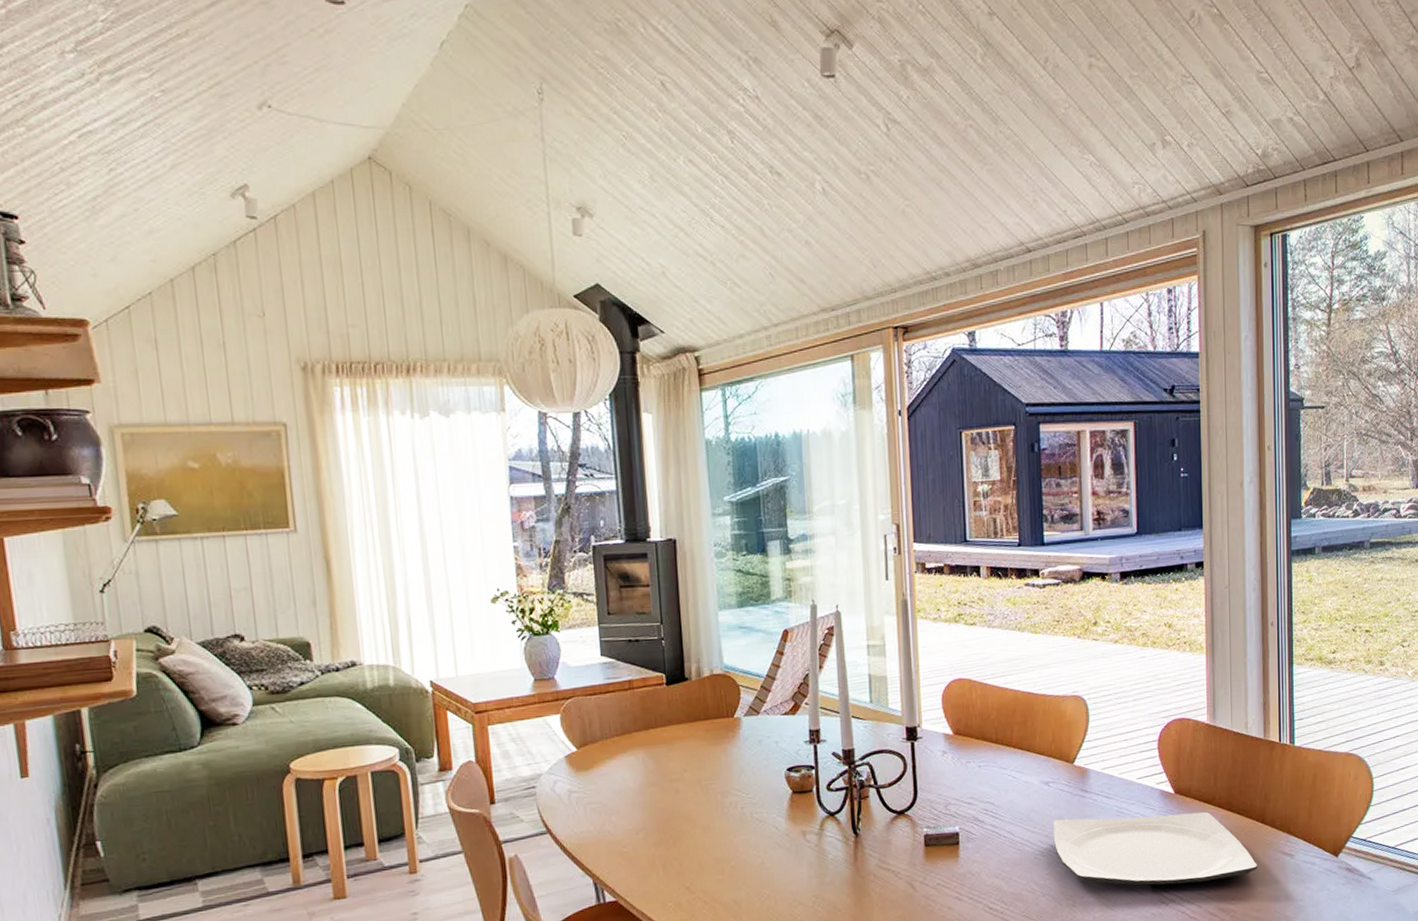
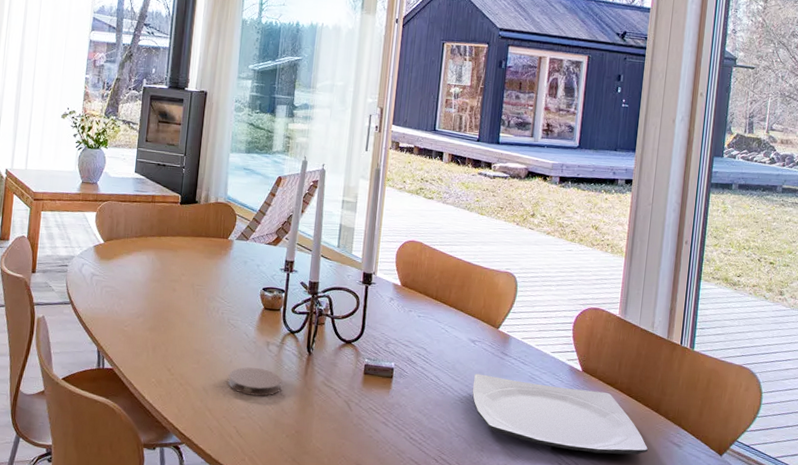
coaster: none [762,864,829,899] -> present [228,367,282,396]

